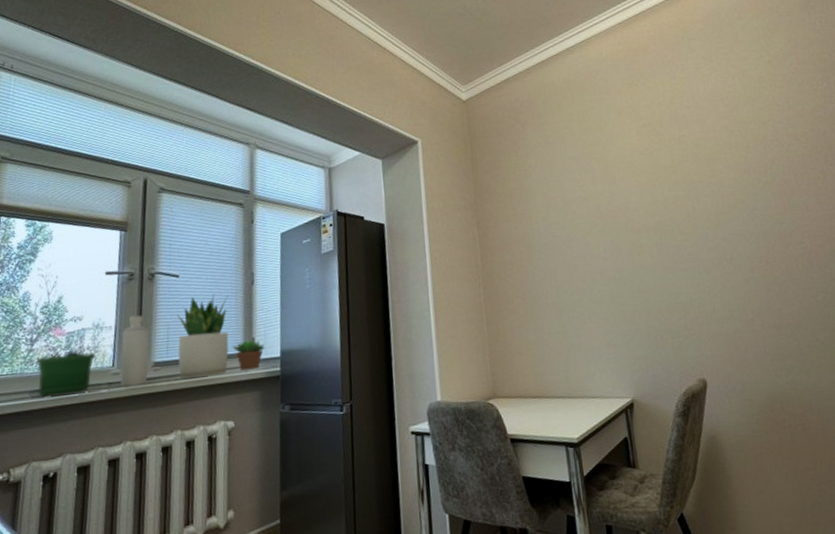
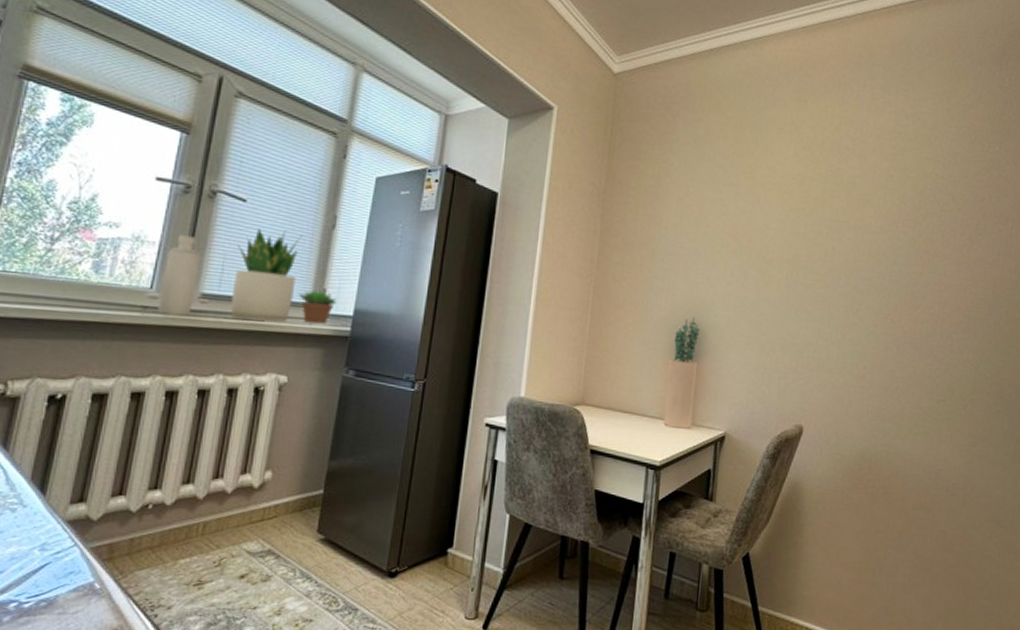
planter: present [36,346,101,398] -> none [53,252,139,311]
vase: none [564,297,600,404] -> present [663,317,700,429]

